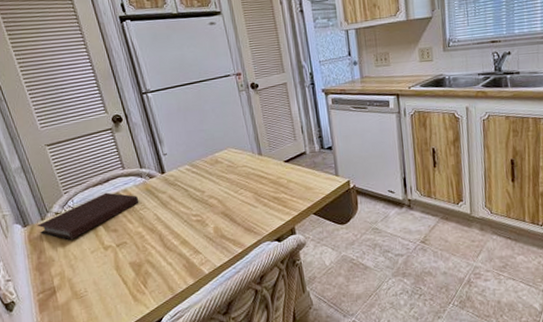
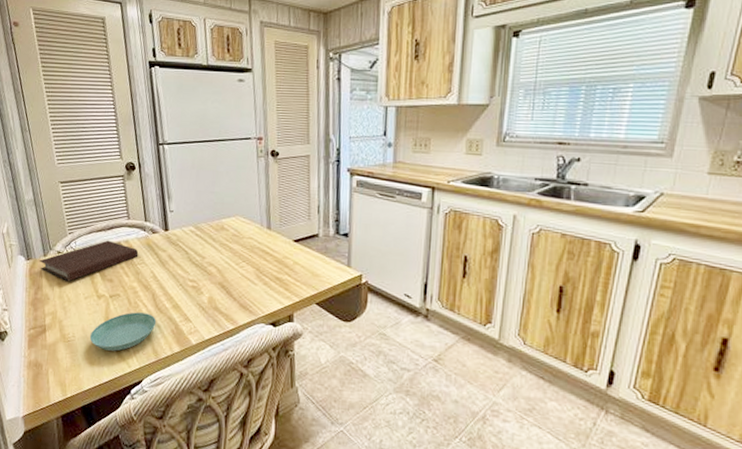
saucer: none [102,254,168,298] -> present [89,312,157,351]

